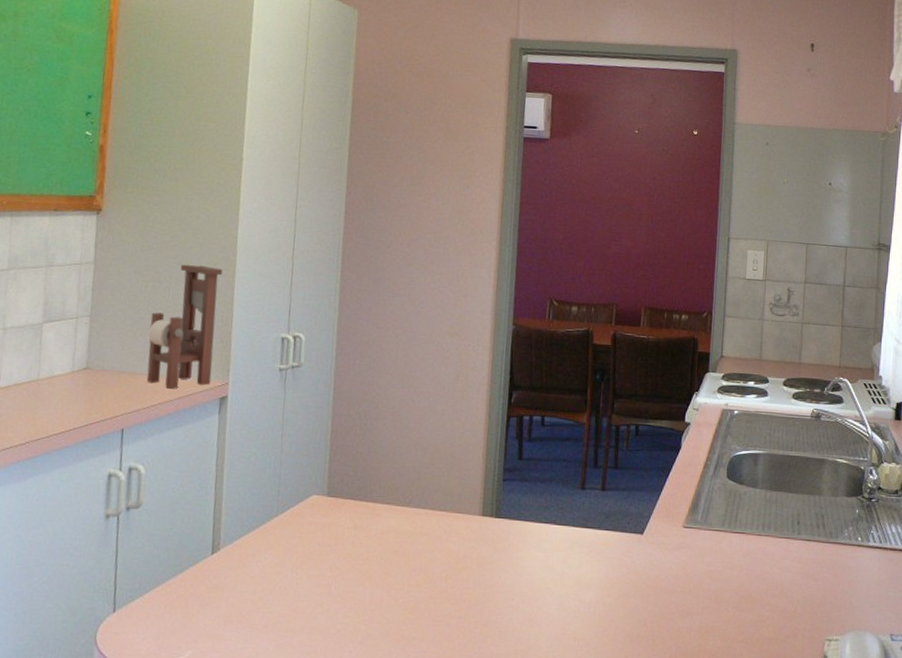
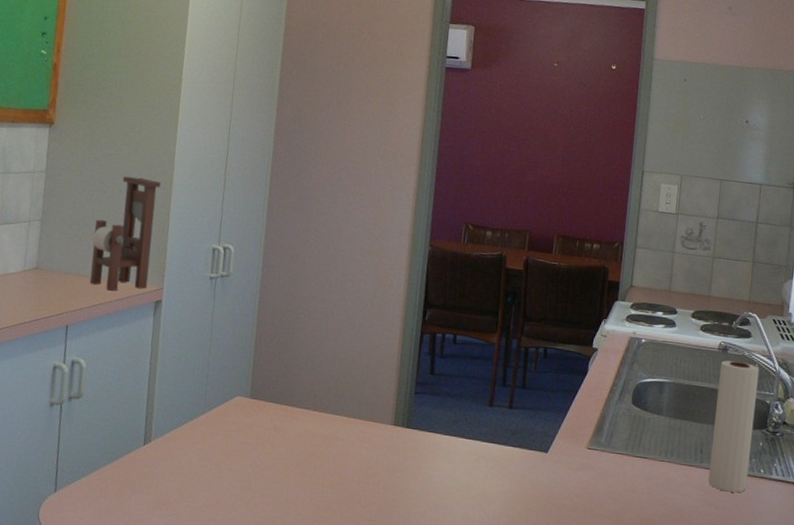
paper towel roll: none [807,428,853,563] -> present [708,360,760,493]

